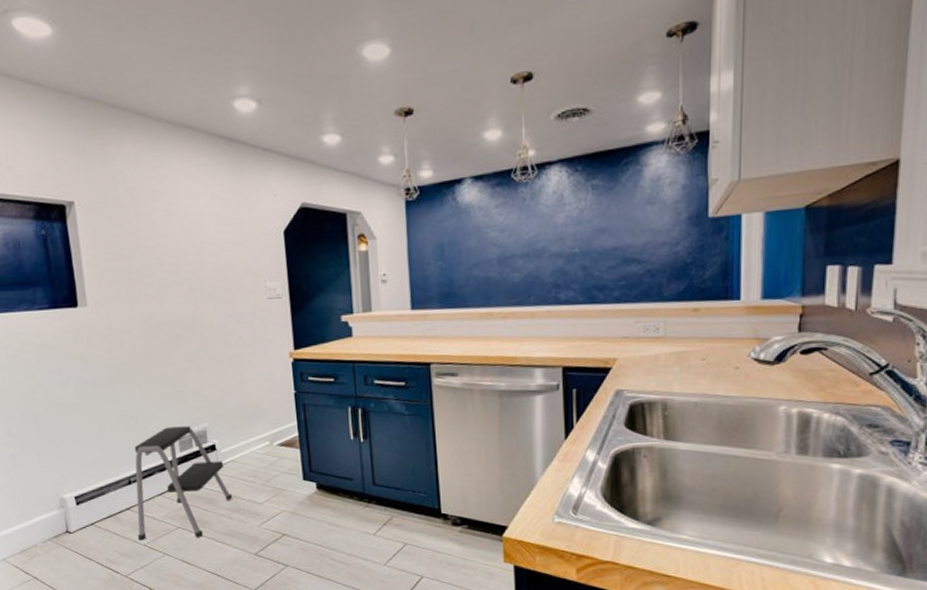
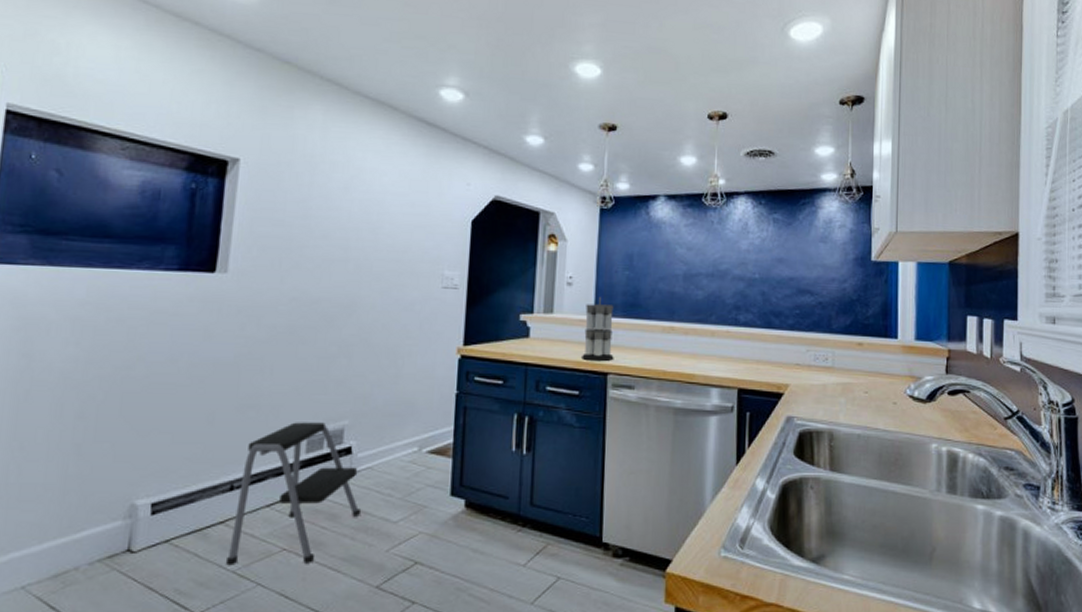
spice rack: none [402,291,435,354] -> present [582,297,614,362]

